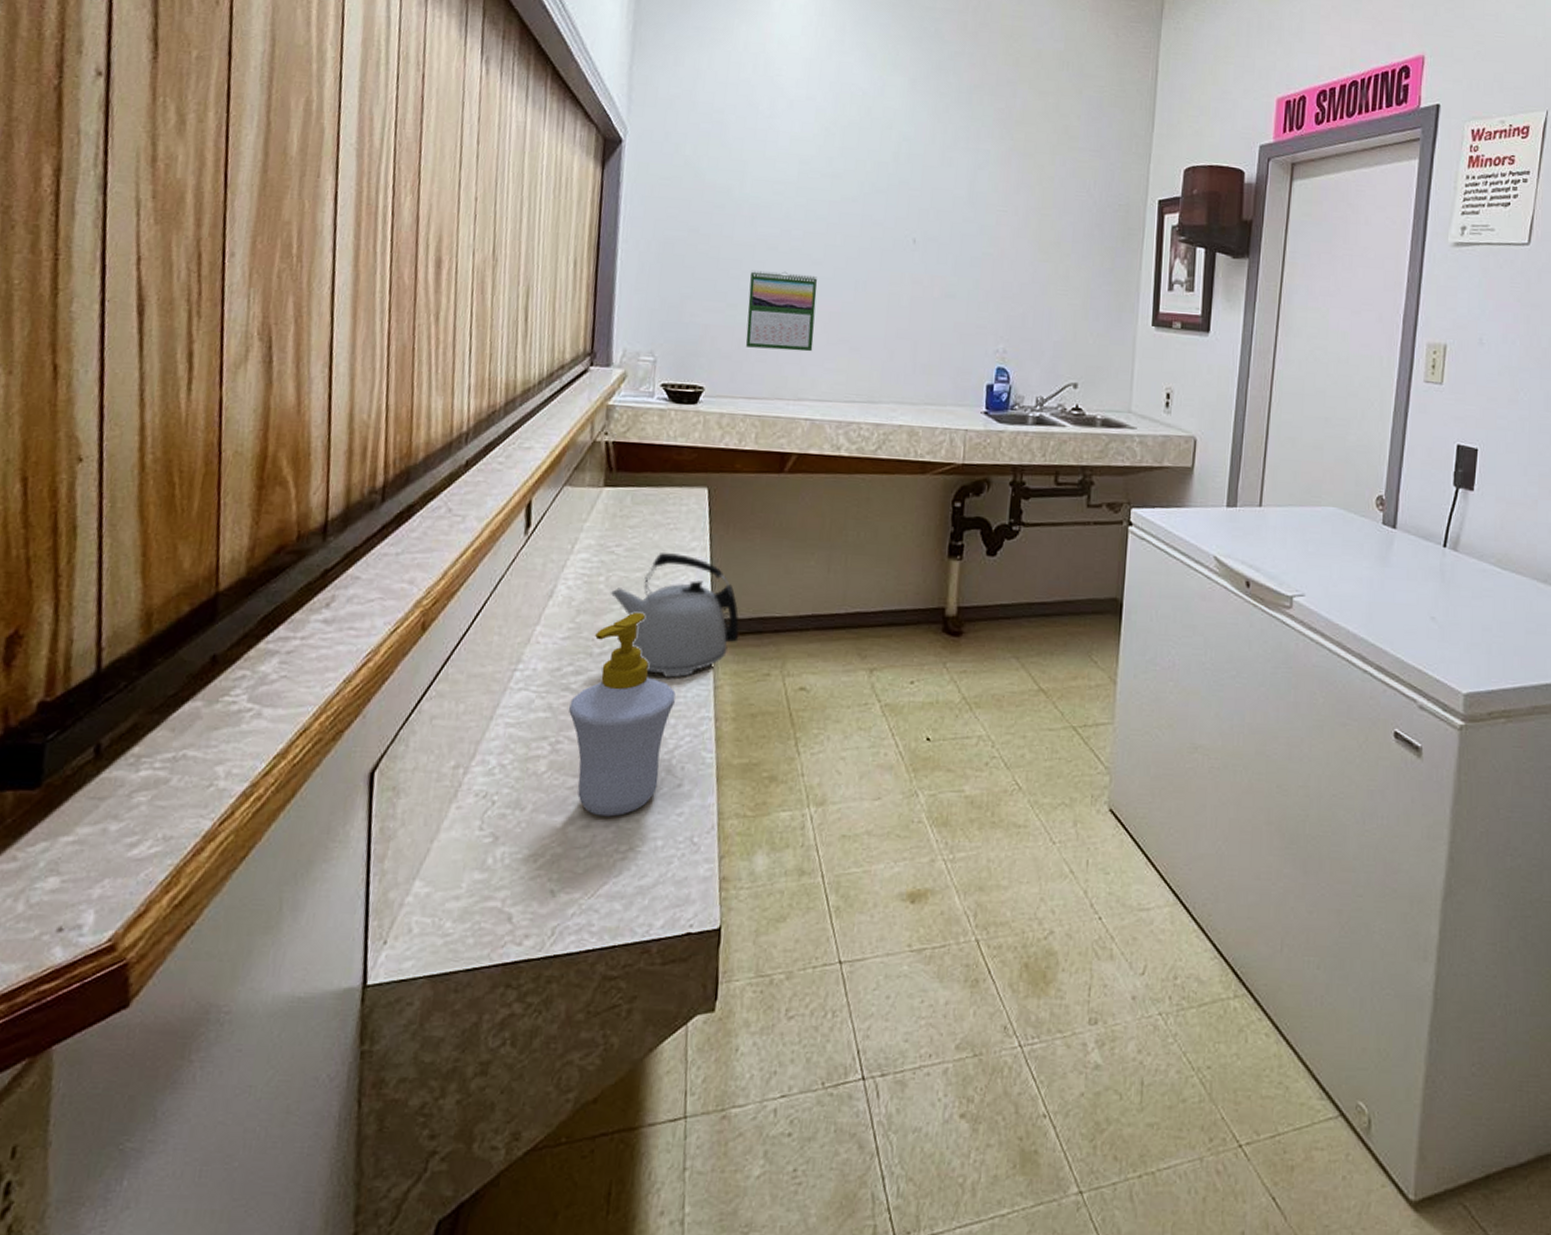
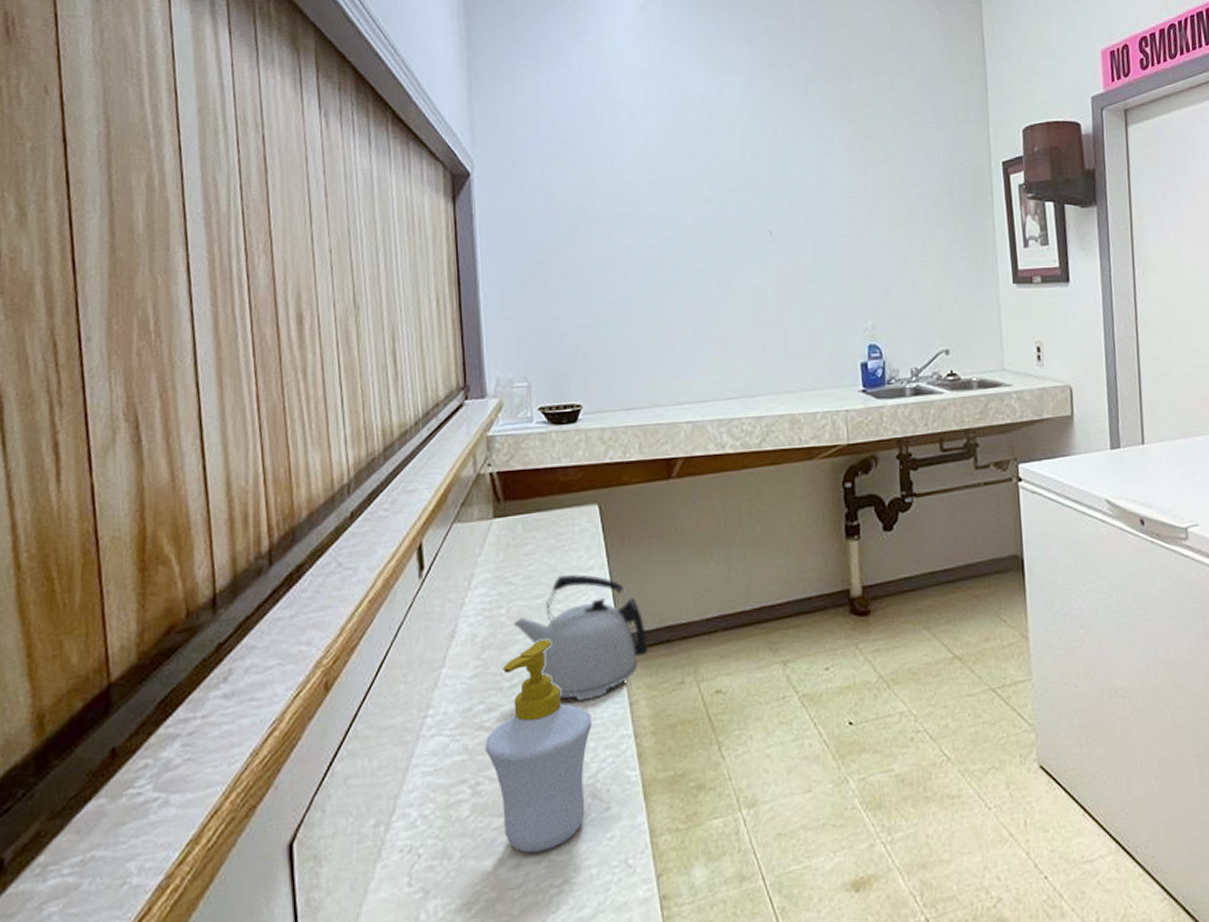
calendar: present [745,270,817,352] -> none [613,280,685,359]

